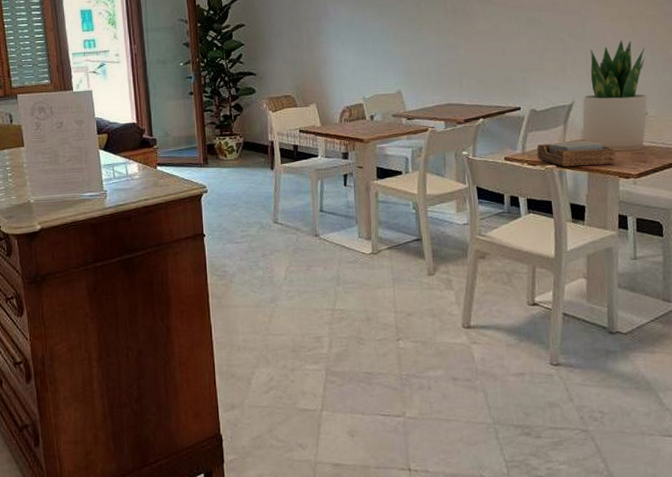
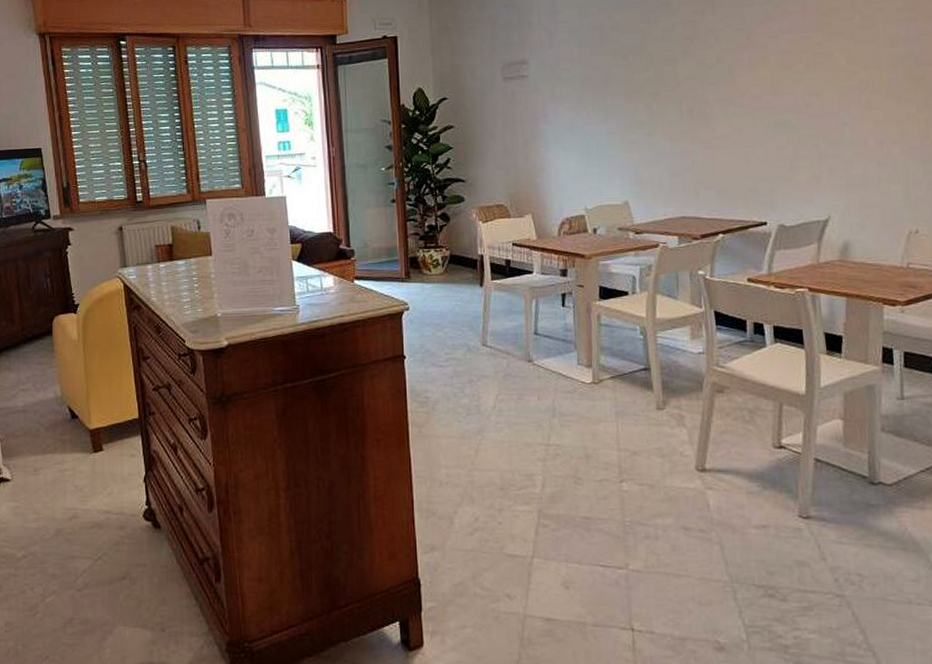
napkin holder: present [536,141,616,167] -> none [785,261,880,291]
planter: present [582,40,647,153] -> none [840,147,918,276]

